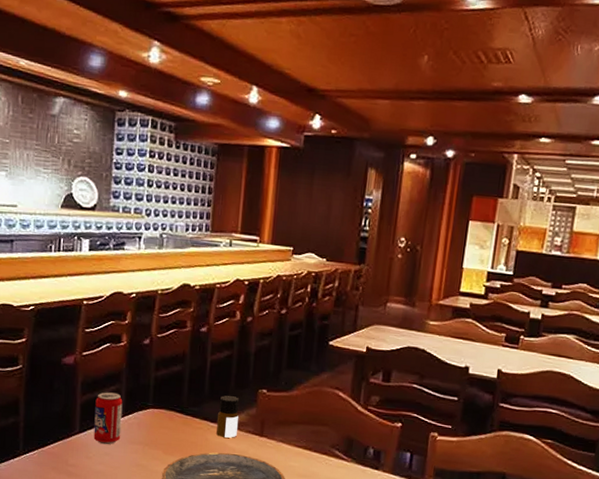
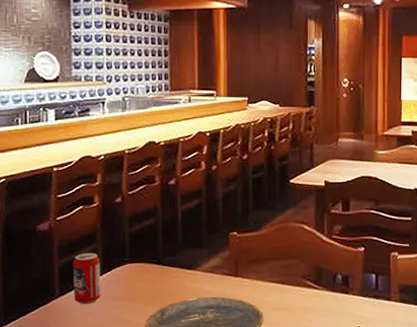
bottle: present [216,395,240,438] -> none [193,242,213,282]

